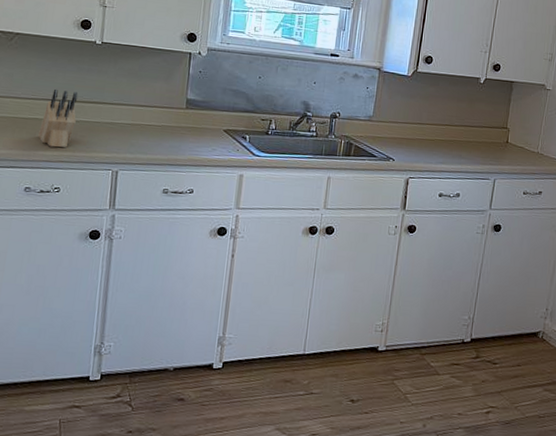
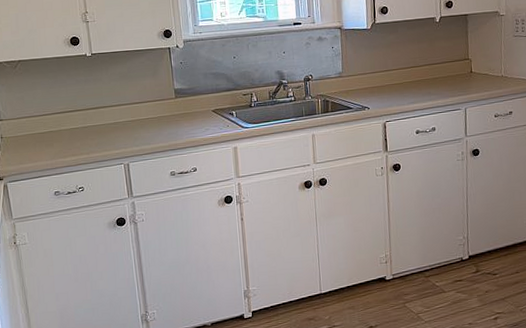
knife block: present [38,88,78,148] -> none [55,102,85,154]

